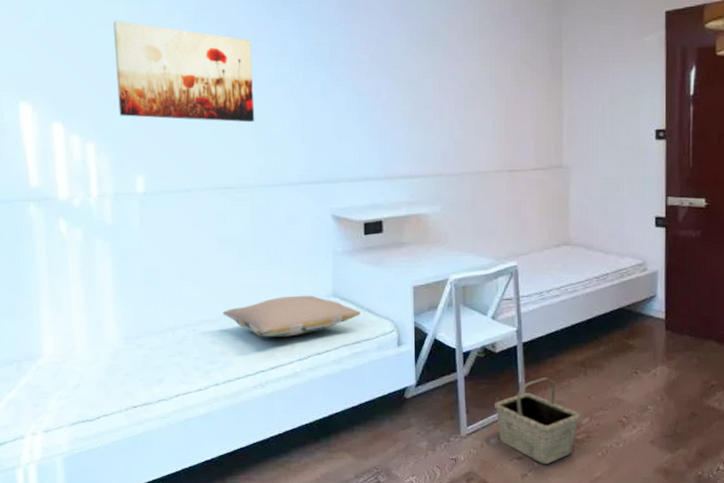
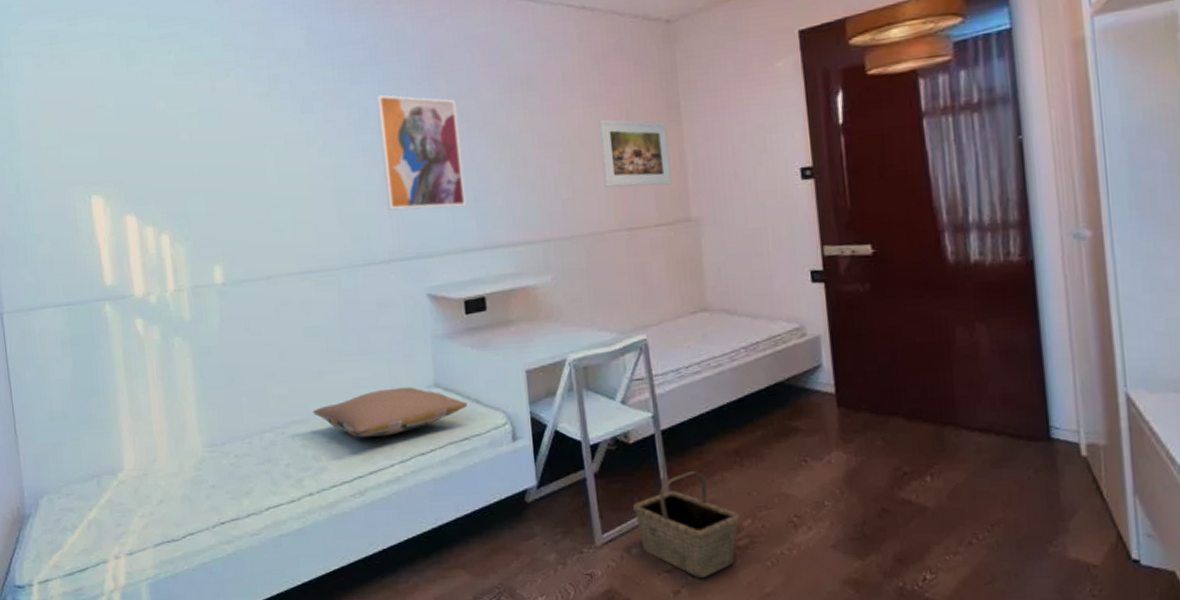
wall art: present [113,21,255,123] -> none [184,101,337,203]
wall art: none [296,32,372,140] -> present [376,94,467,210]
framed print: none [492,73,549,135] -> present [599,119,672,187]

